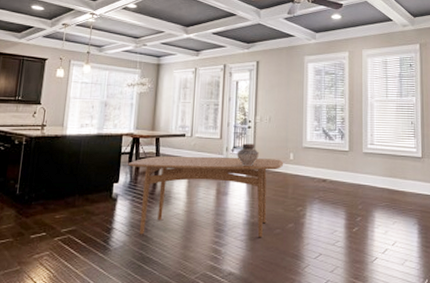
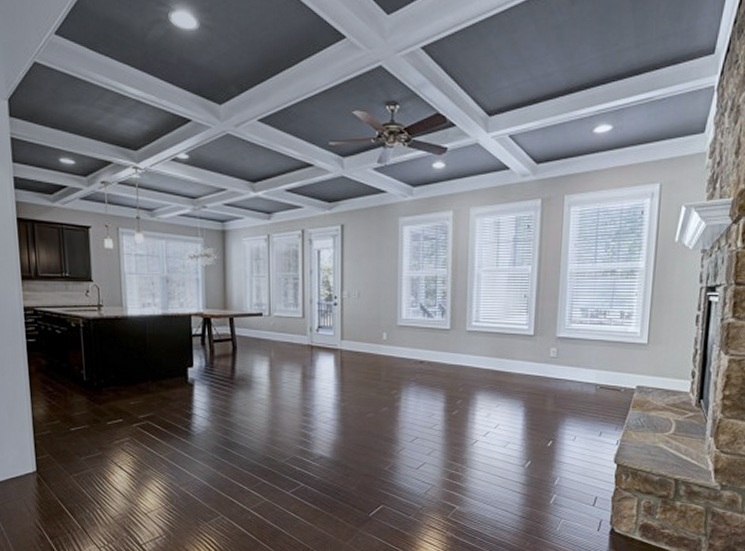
dining table: present [128,156,284,237] -> none [201,337,376,421]
ceramic pot: present [237,143,259,166] -> none [322,322,347,347]

